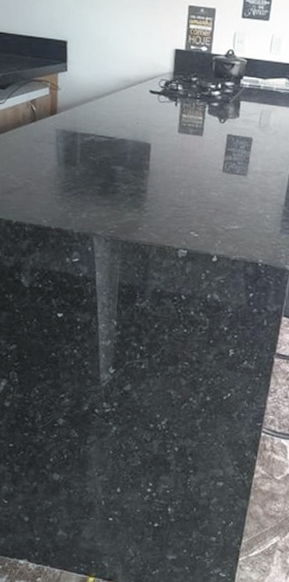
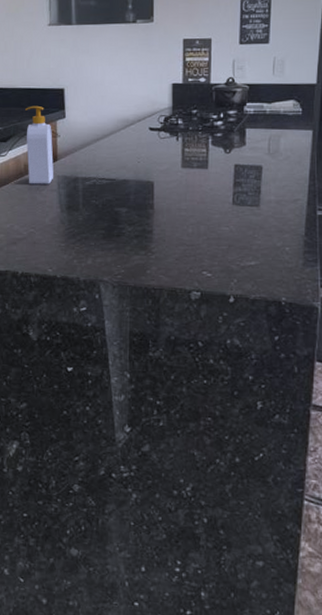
soap bottle: none [25,54,53,137] -> present [25,105,54,184]

